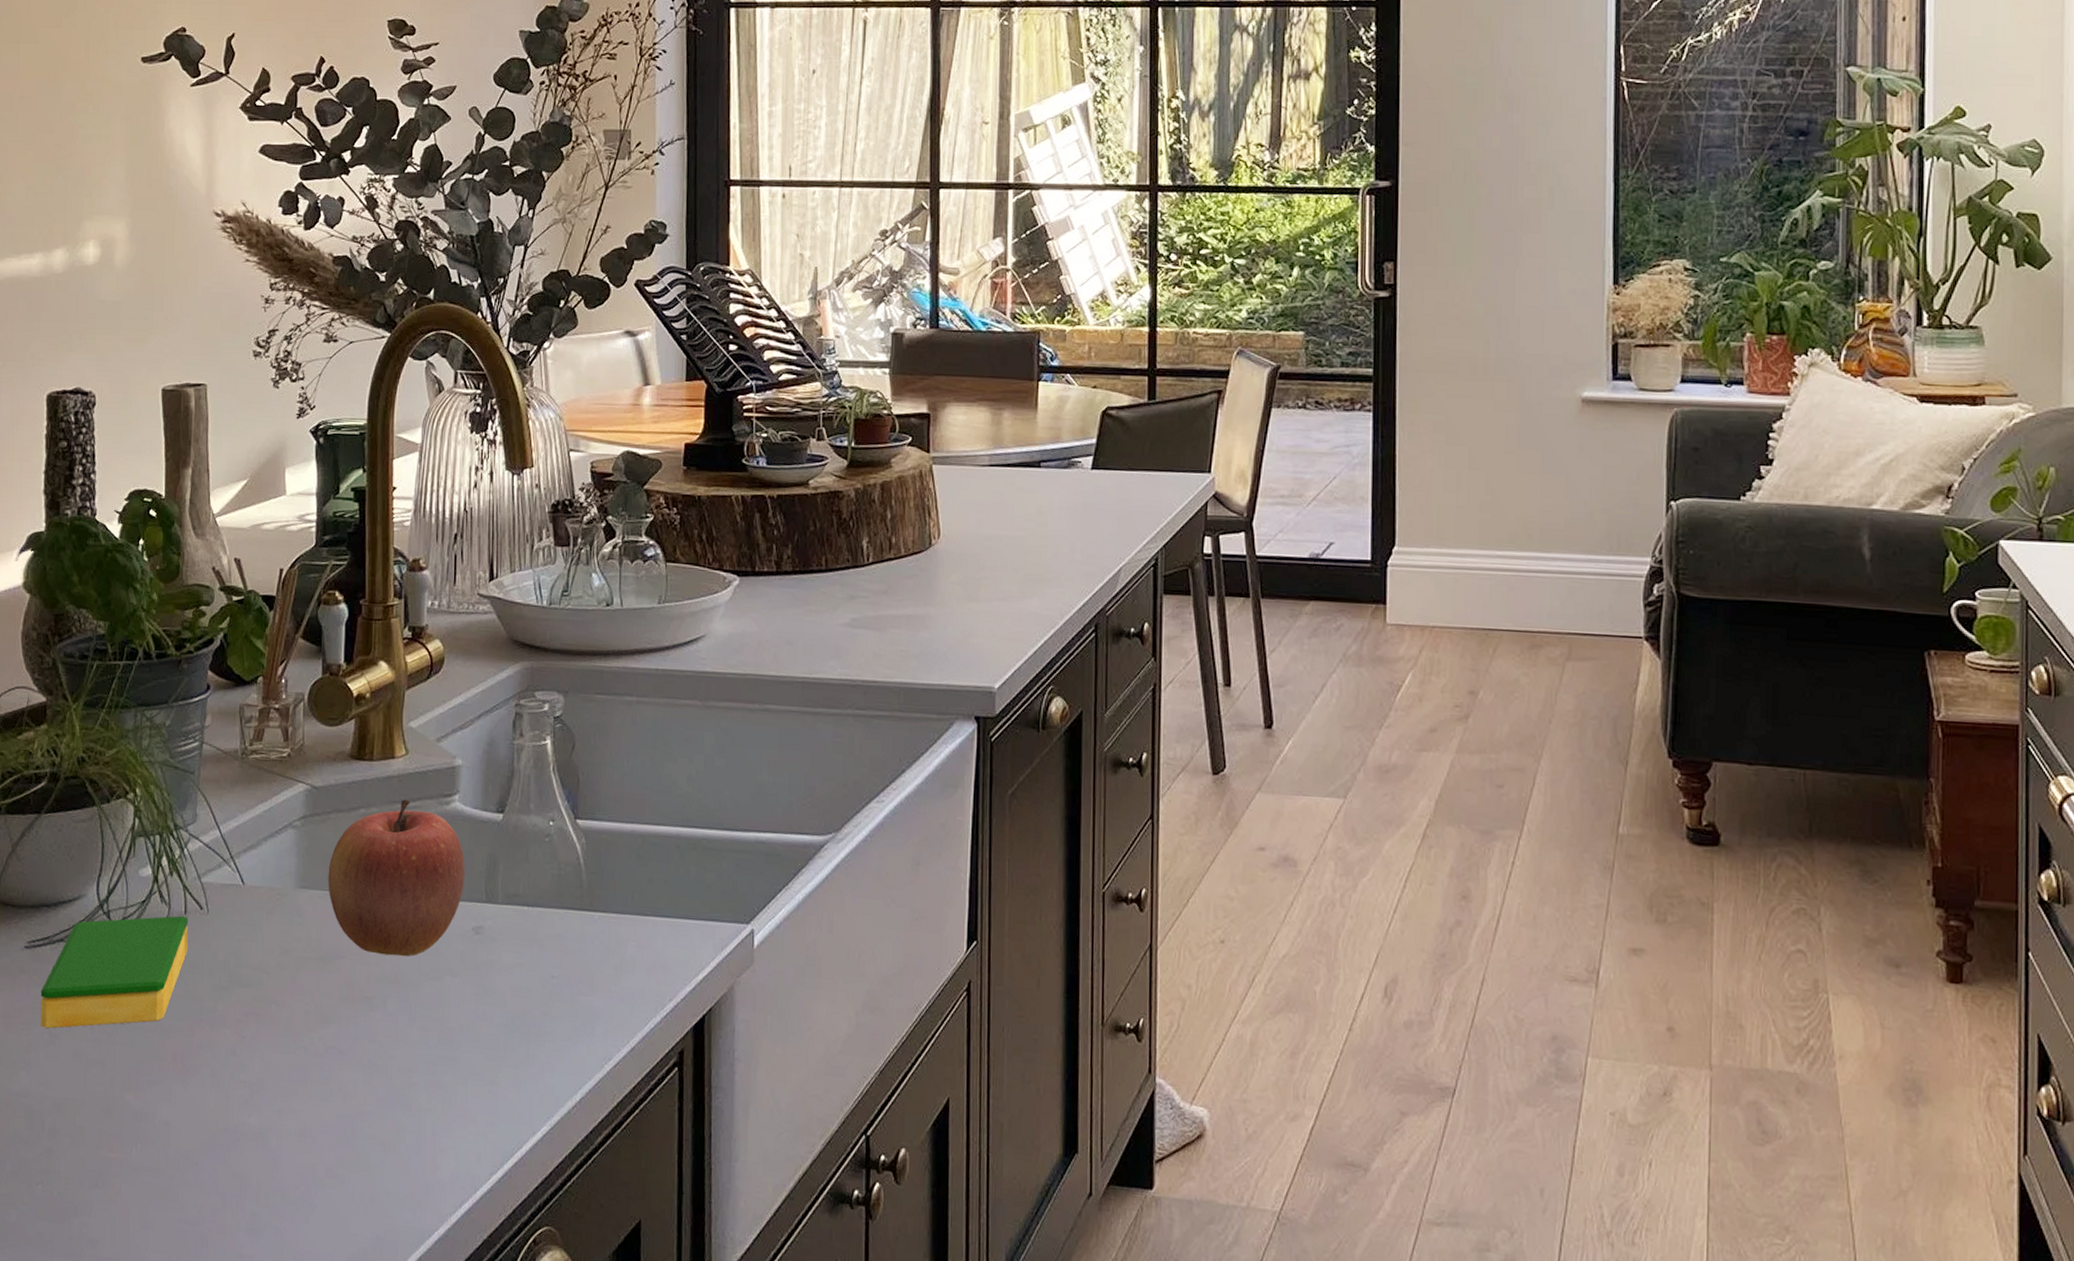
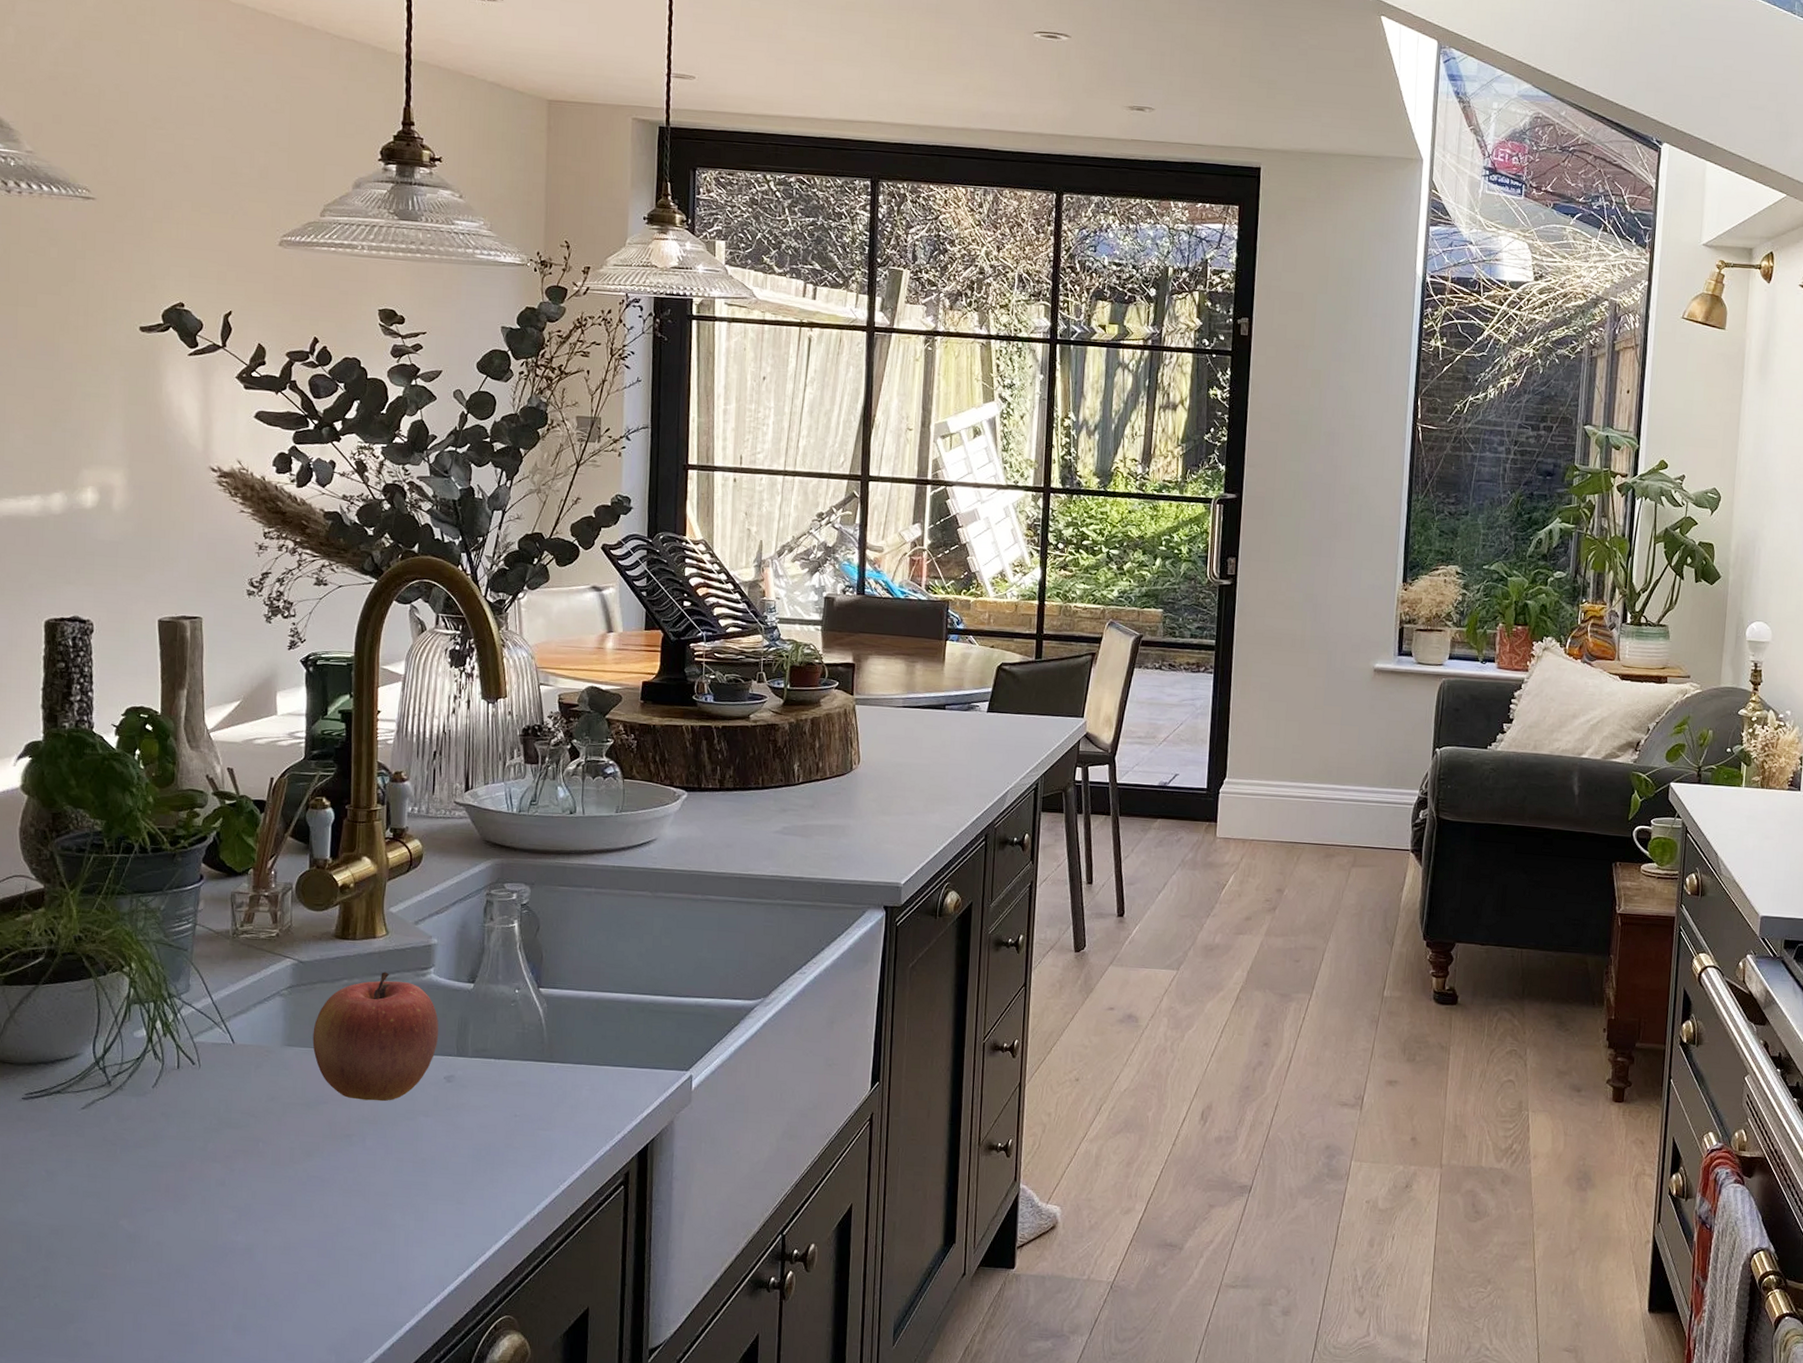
dish sponge: present [40,915,189,1029] -> none [38,1070,181,1167]

